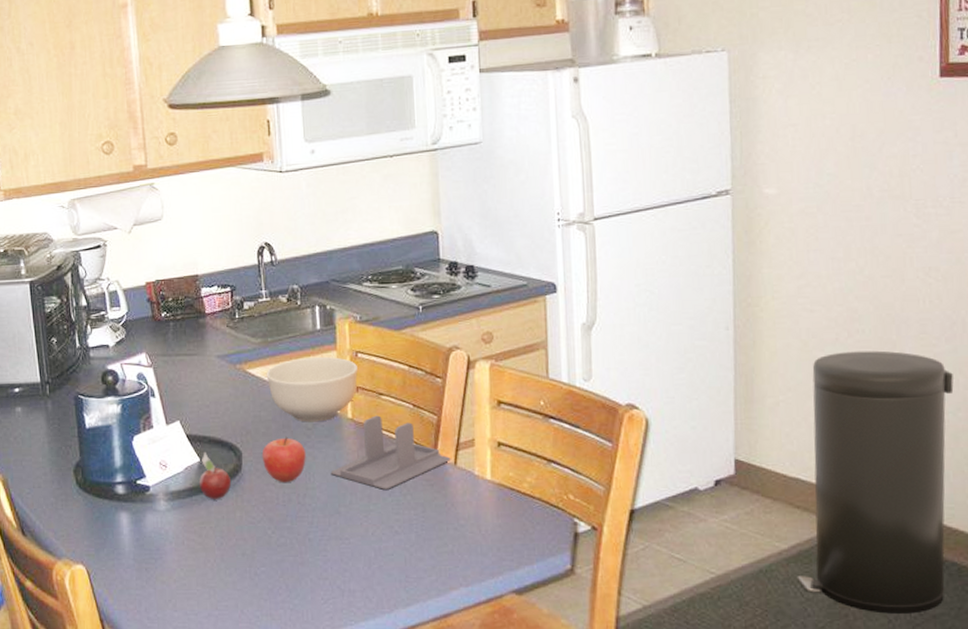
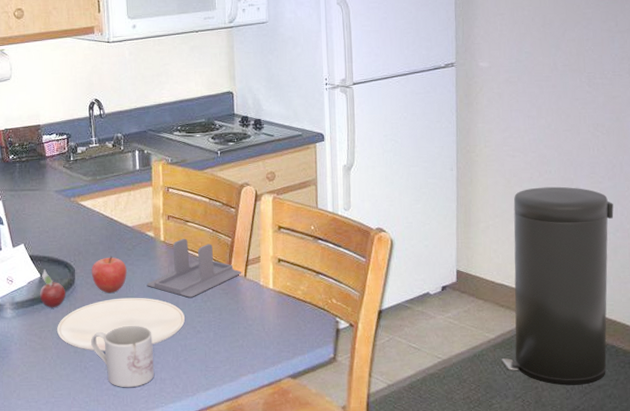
plate: none [221,488,380,555] -> present [57,297,186,351]
mug: none [261,522,342,600] -> present [90,325,155,388]
bowl: present [266,356,359,422] -> none [95,191,170,244]

